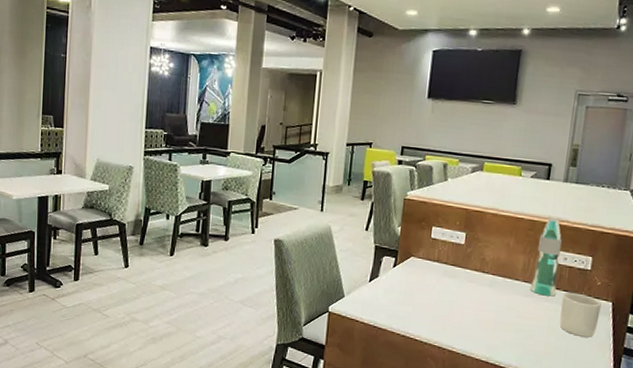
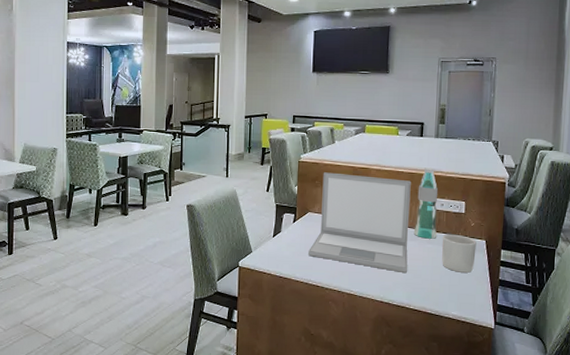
laptop: none [408,213,532,333] -> present [308,172,411,274]

